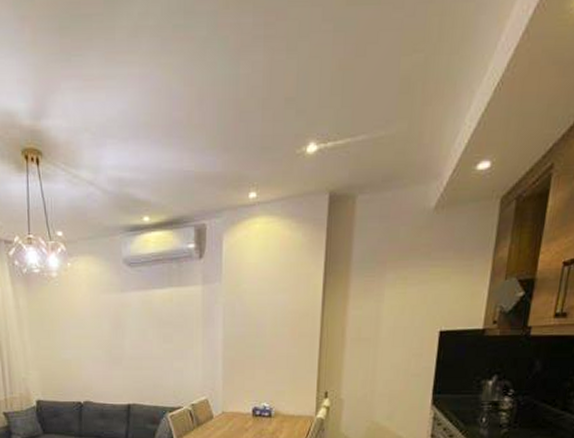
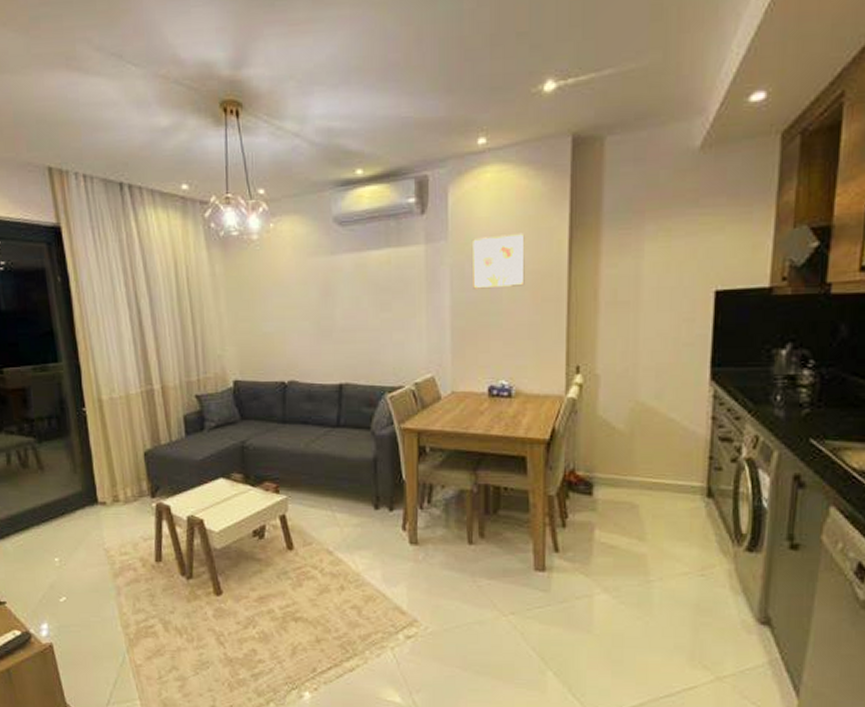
wall art: none [242,277,287,325] -> present [473,232,525,289]

